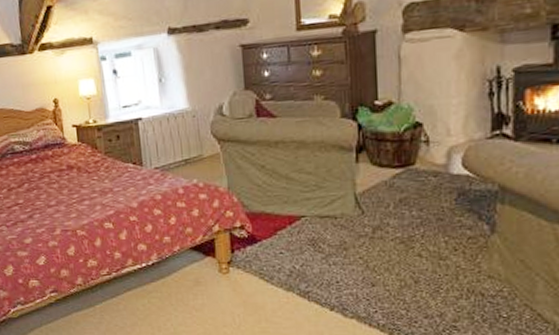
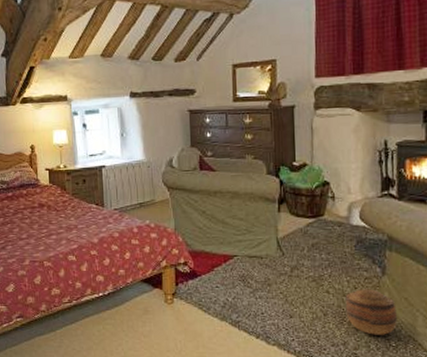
basket: none [442,250,509,305] -> present [345,289,397,335]

